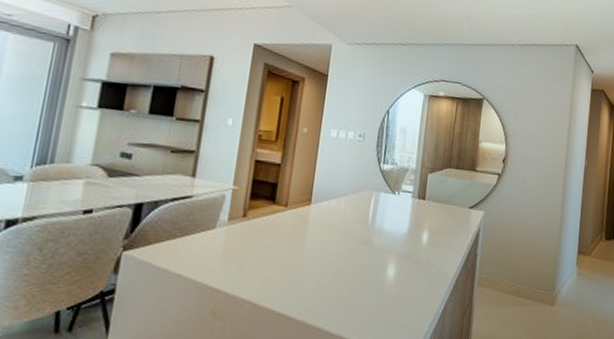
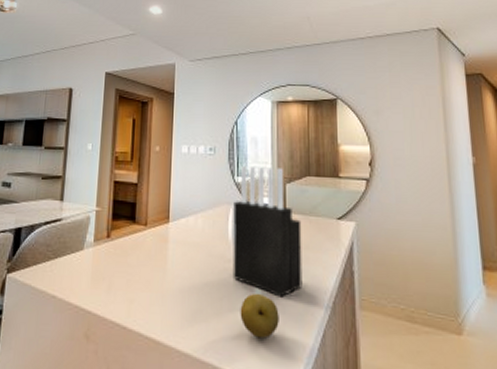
knife block: none [368,153,438,276] -> present [232,165,303,298]
fruit: none [372,272,408,312] -> present [240,293,279,339]

